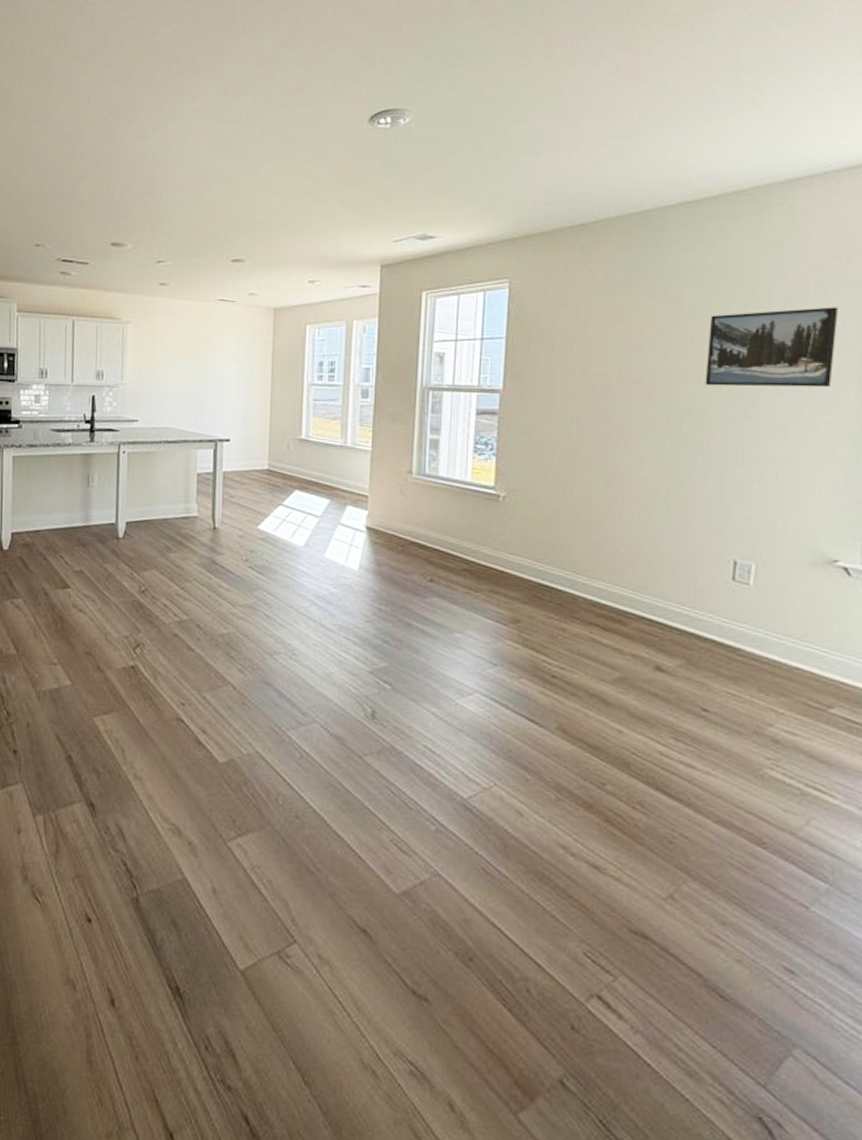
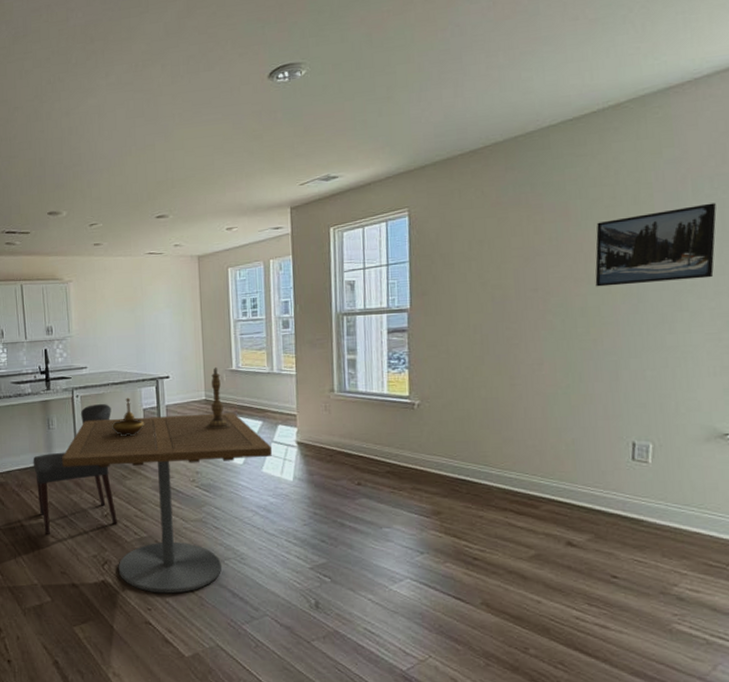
chair: none [65,462,161,607] -> present [33,403,117,534]
dining table: none [99,480,337,688] -> present [62,412,272,594]
decorative bowl: none [159,459,197,503] -> present [111,397,144,436]
candlestick: none [265,434,295,506] -> present [205,367,232,430]

